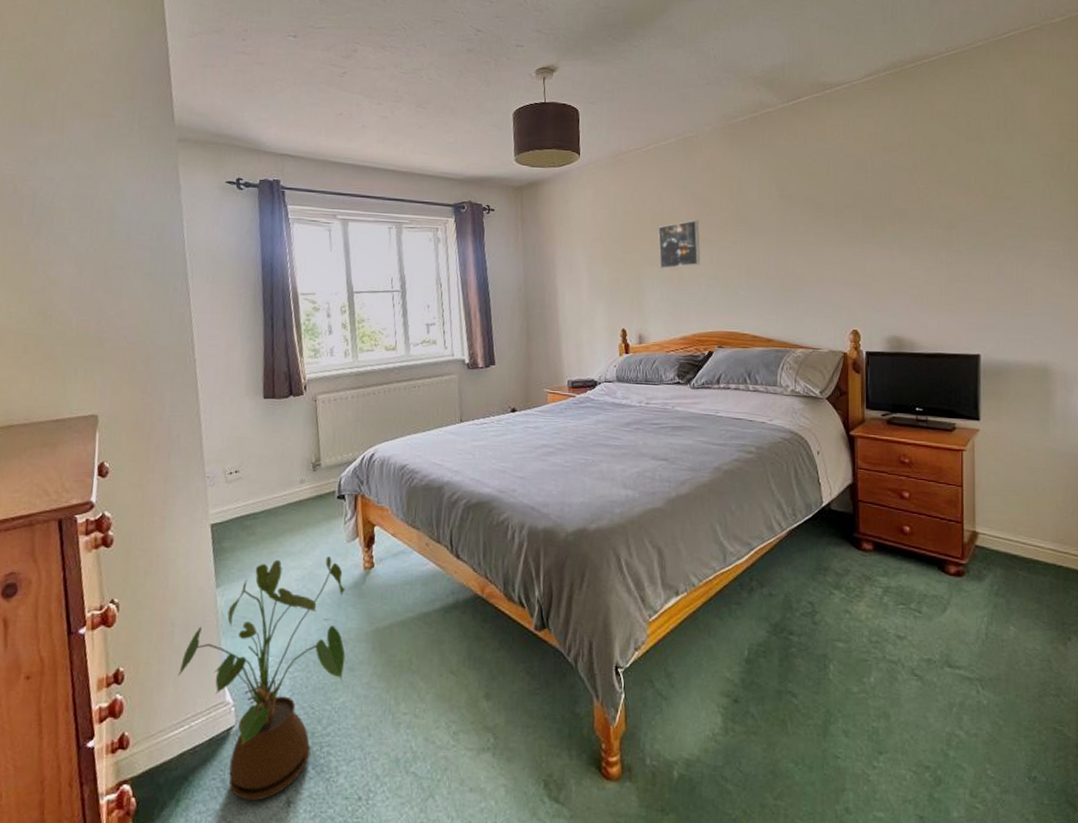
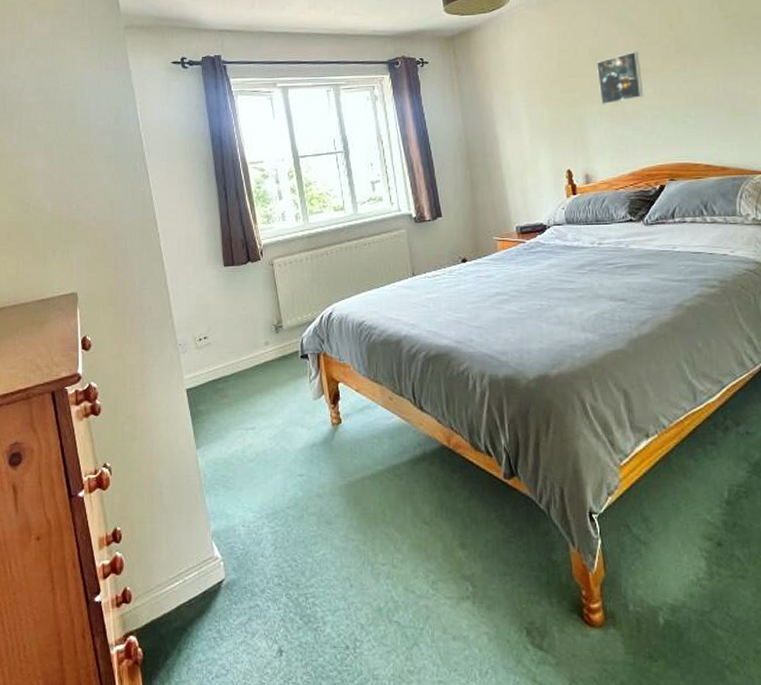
house plant: present [177,556,346,801] -> none [169,415,322,650]

